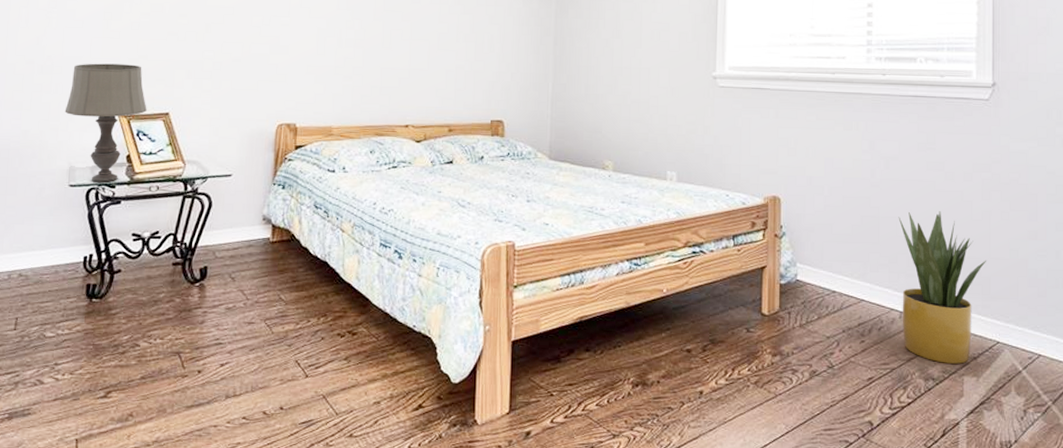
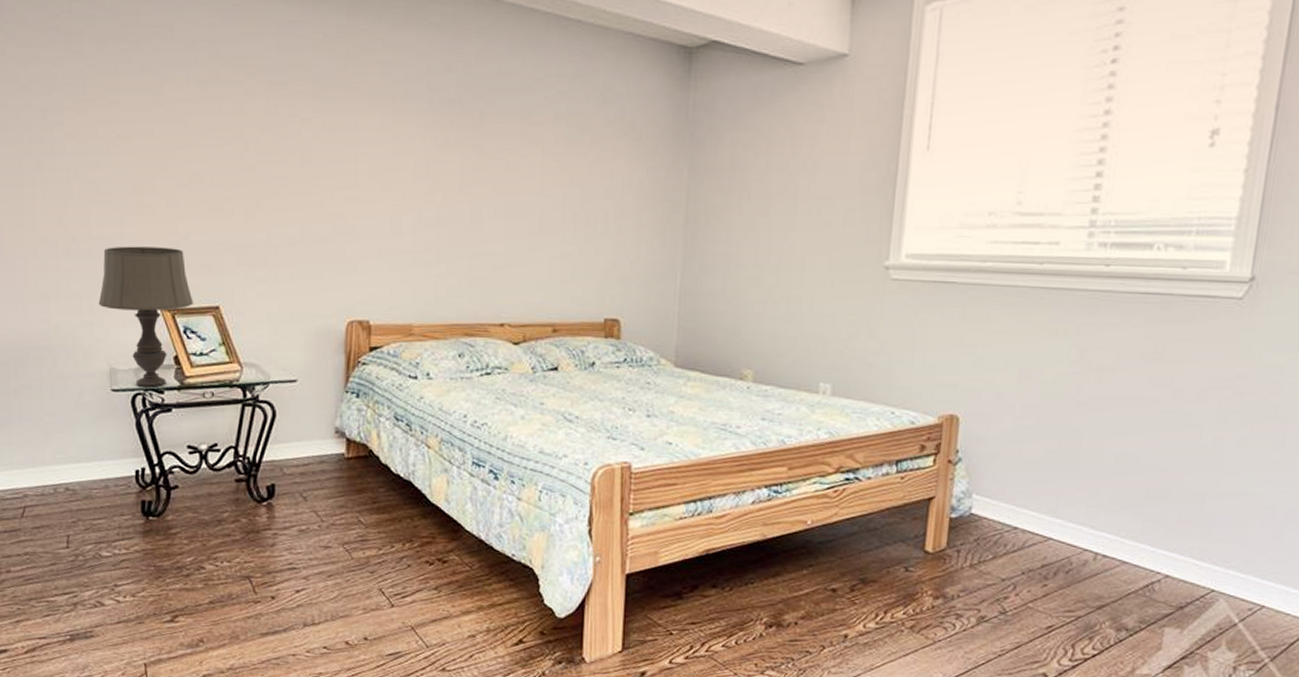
planter: present [898,211,986,365] -> none [1095,436,1211,614]

